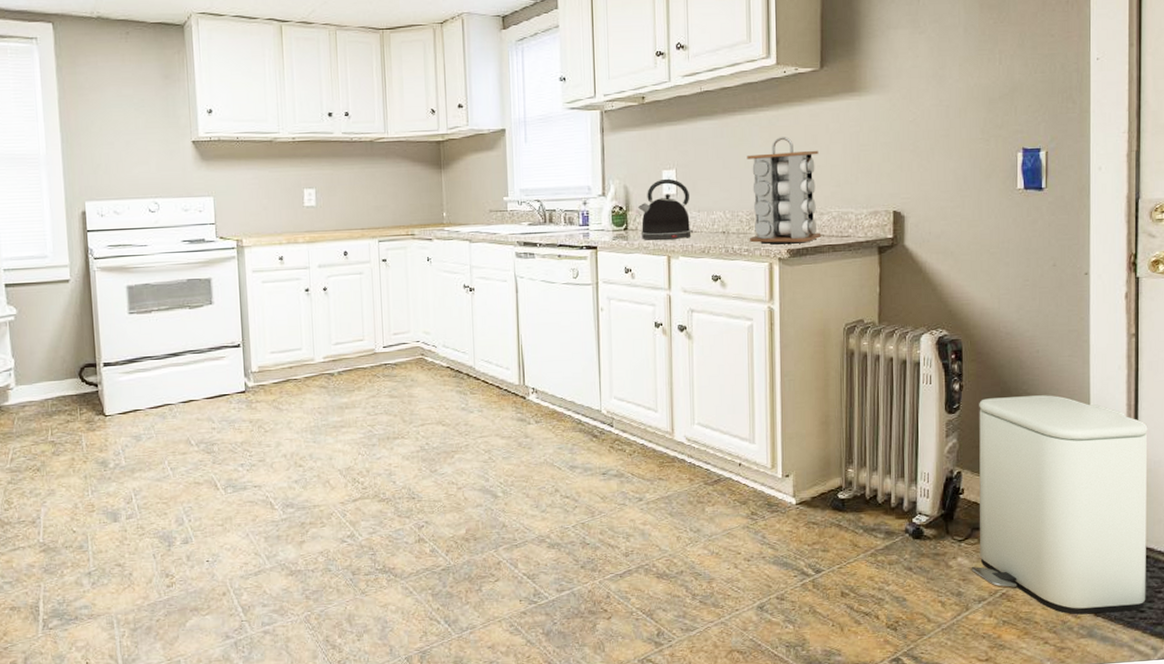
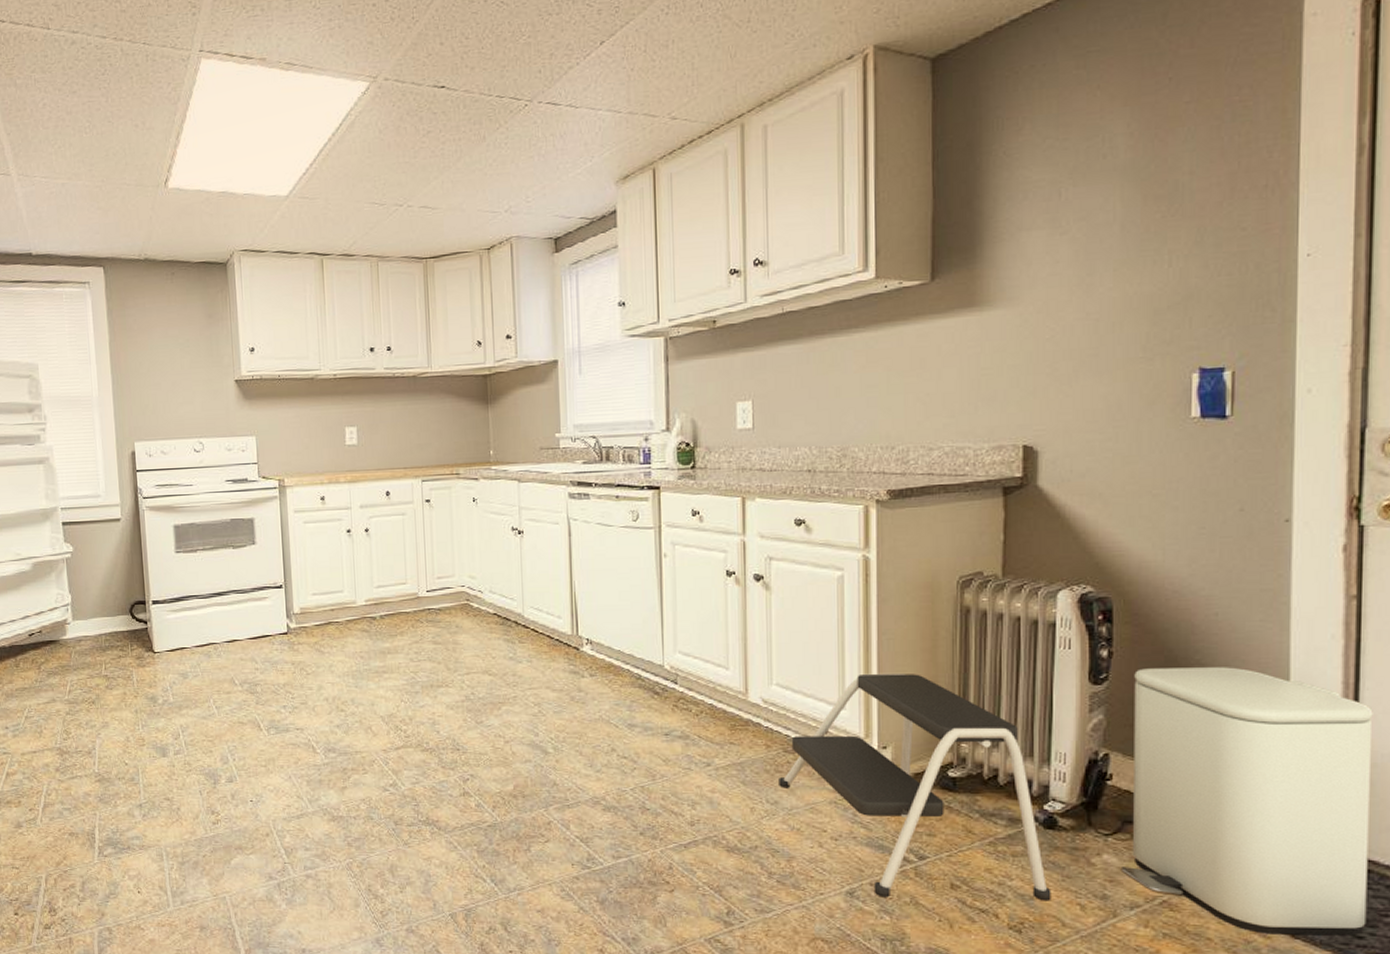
kettle: present [637,178,694,240] -> none [706,411,773,480]
step stool: none [700,409,919,609] -> present [779,673,1051,901]
spice rack: present [747,137,822,245] -> none [838,361,930,485]

